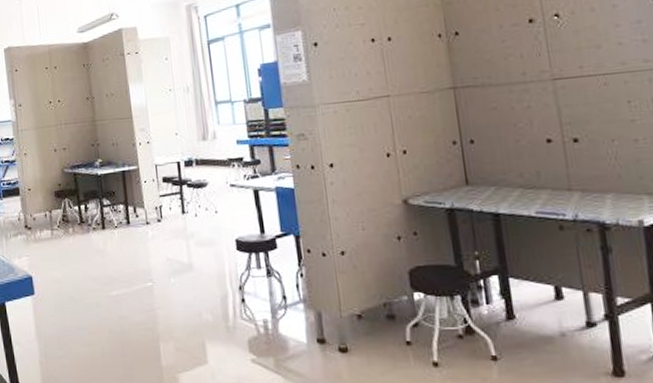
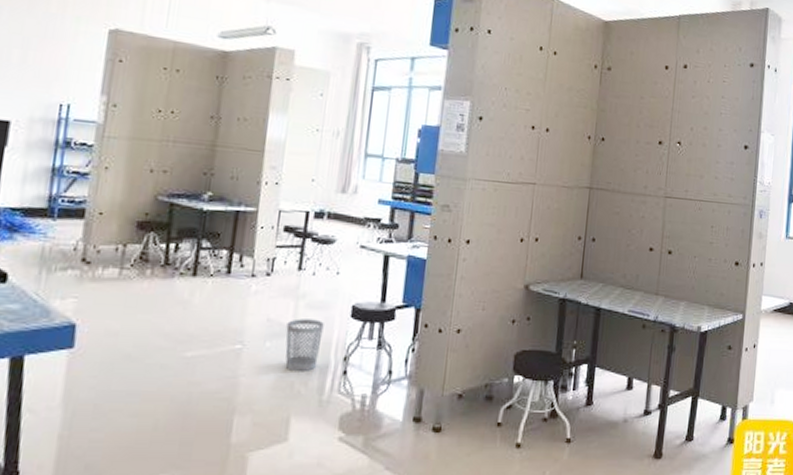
wastebasket: none [184,255,217,302] -> present [285,319,324,371]

